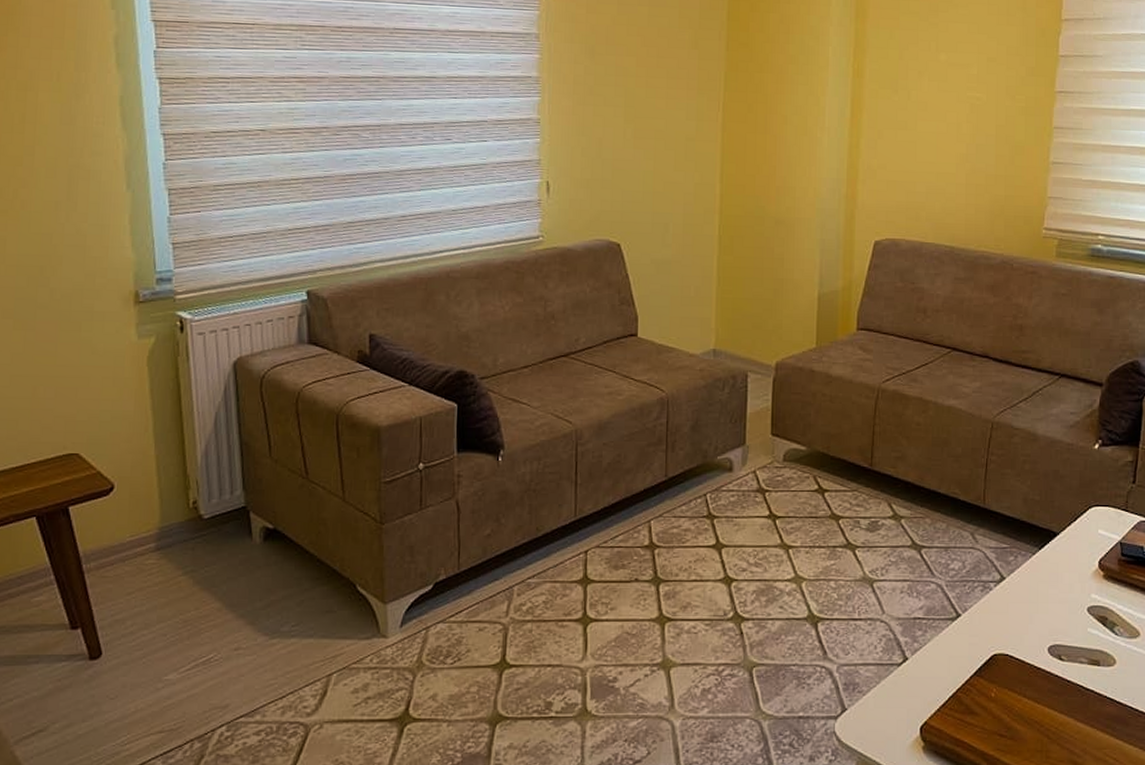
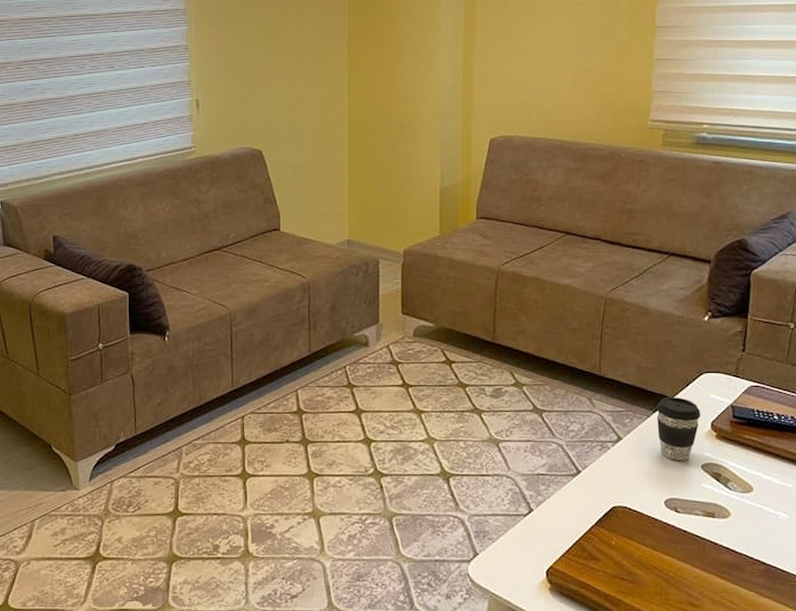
coffee cup: none [1042,533,1088,603] -> present [656,397,701,460]

